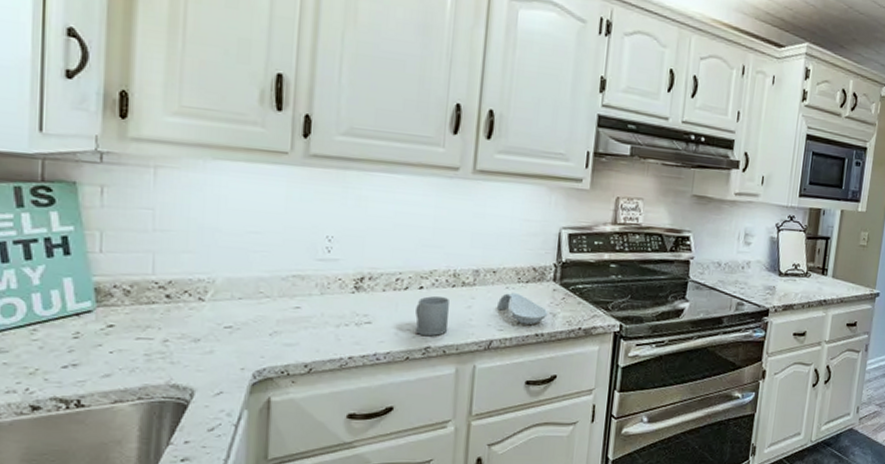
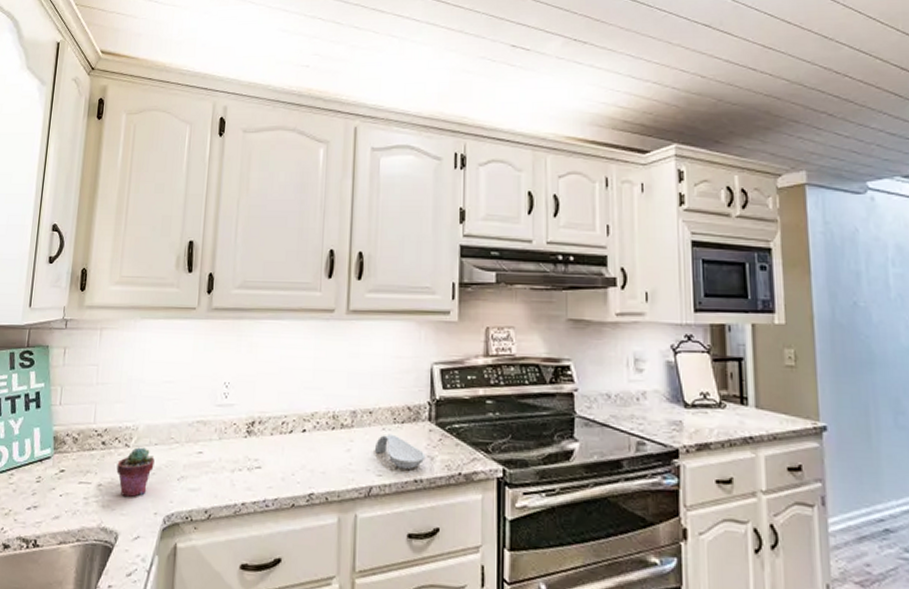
potted succulent: none [188,301,239,354] -> present [116,447,155,498]
mug: present [415,296,449,337] -> none [300,439,330,482]

